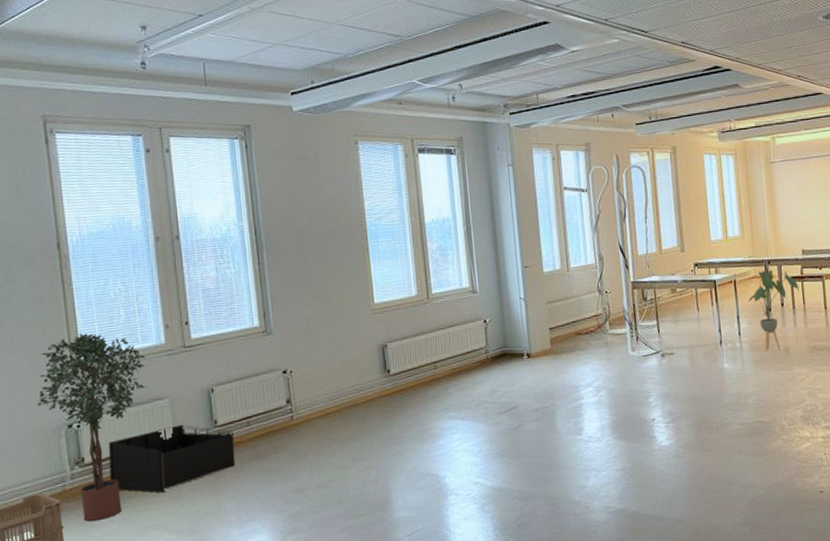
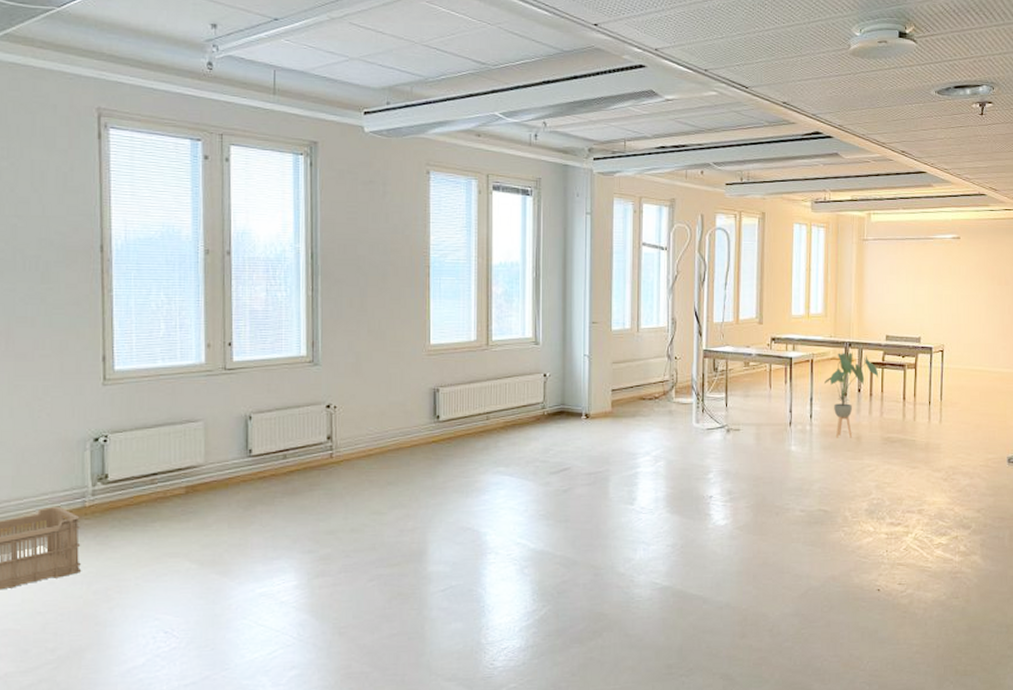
potted tree: present [37,333,147,522] -> none [64,344,183,541]
storage bin: present [108,424,236,493] -> none [133,450,268,520]

